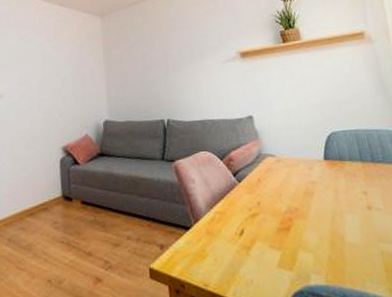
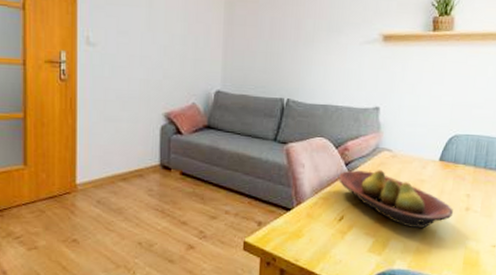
fruit bowl: none [230,176,356,236] -> present [339,170,453,229]

